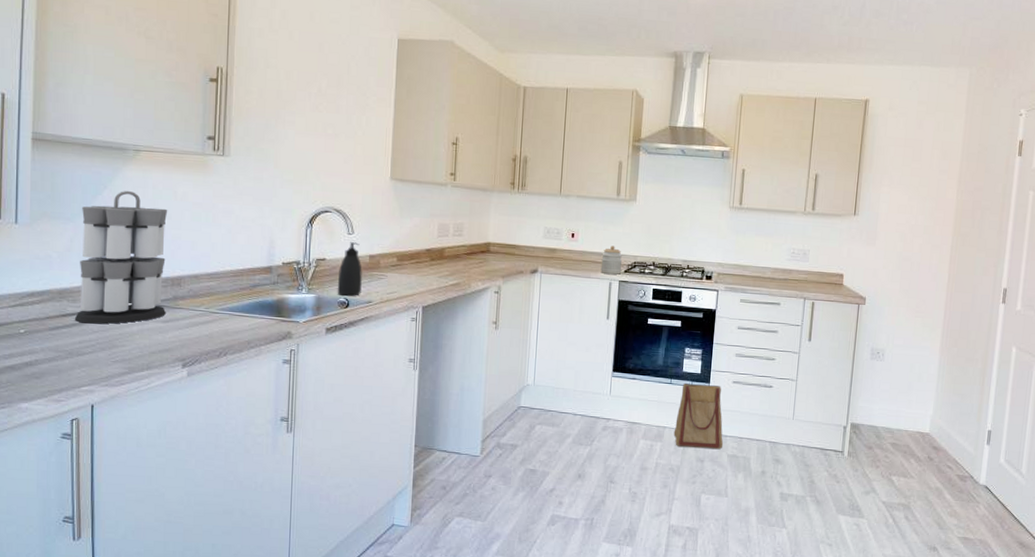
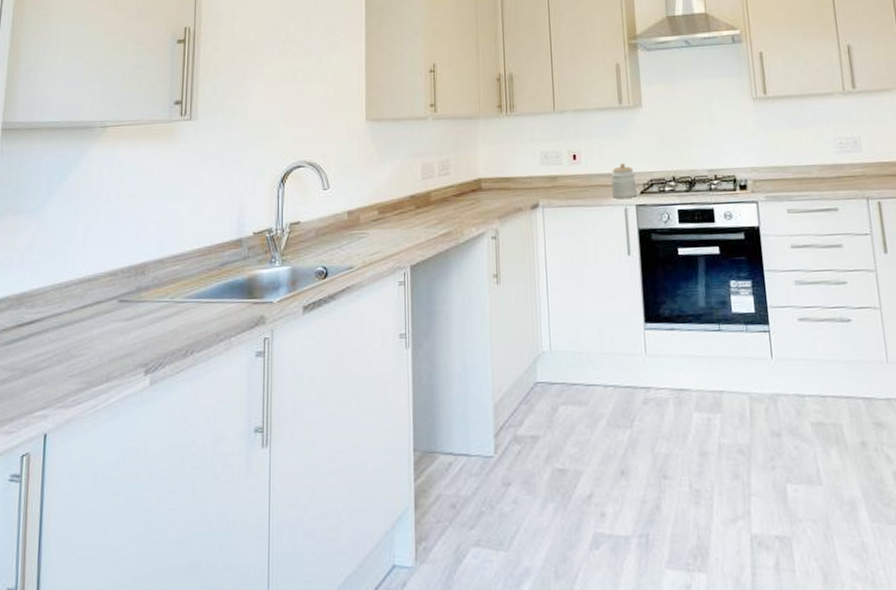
spice rack: present [74,191,168,324] -> none [31,172,133,332]
soap dispenser: present [337,242,362,296] -> none [314,198,341,264]
shopping bag: present [673,383,723,450] -> none [734,327,802,417]

